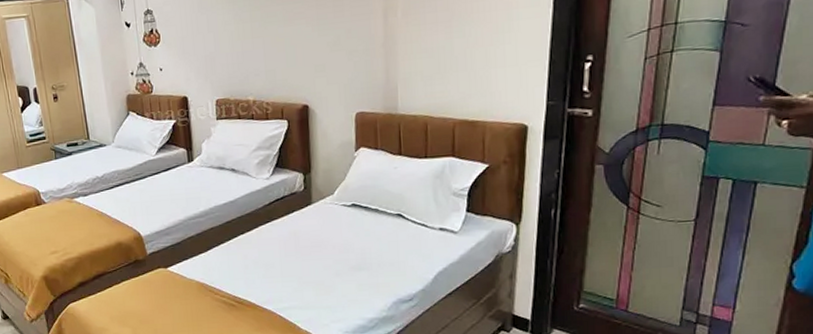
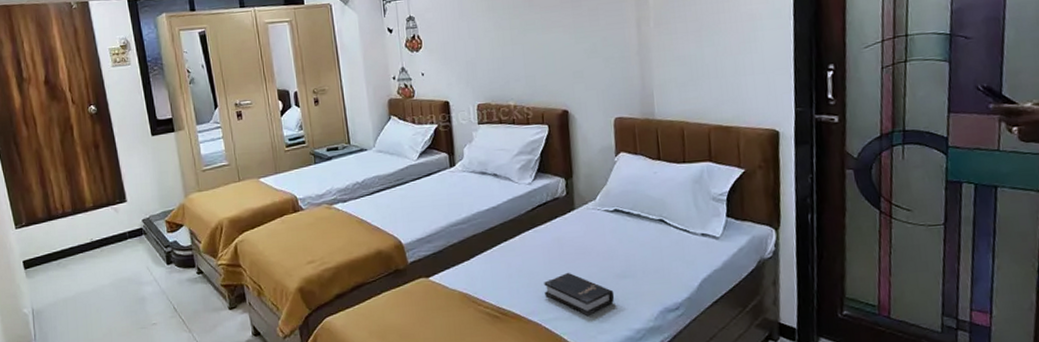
hardback book: none [279,264,349,305] -> present [544,272,615,315]

